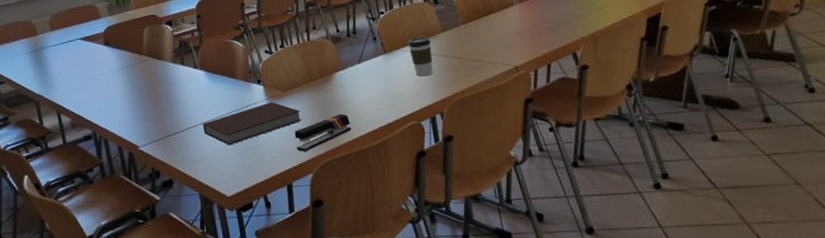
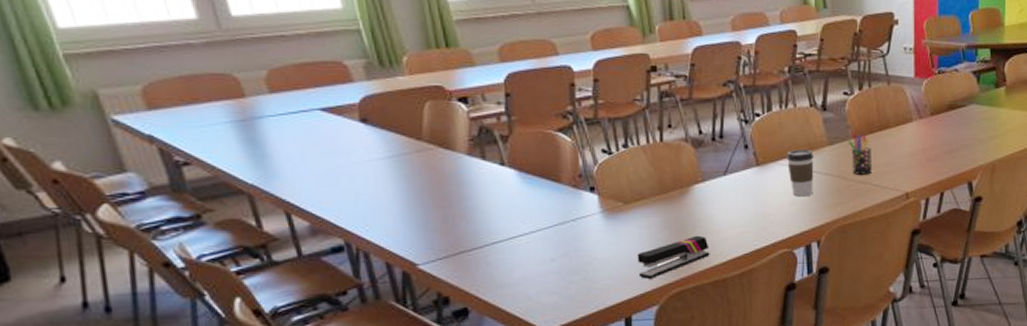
notebook: present [203,102,303,146] -> none [512,216,648,268]
pen holder: none [459,18,483,55] -> present [848,131,873,175]

